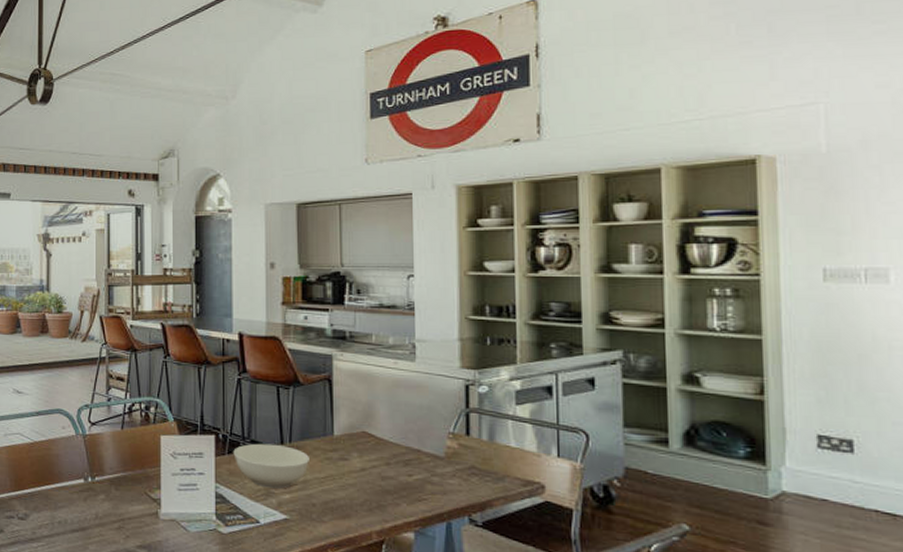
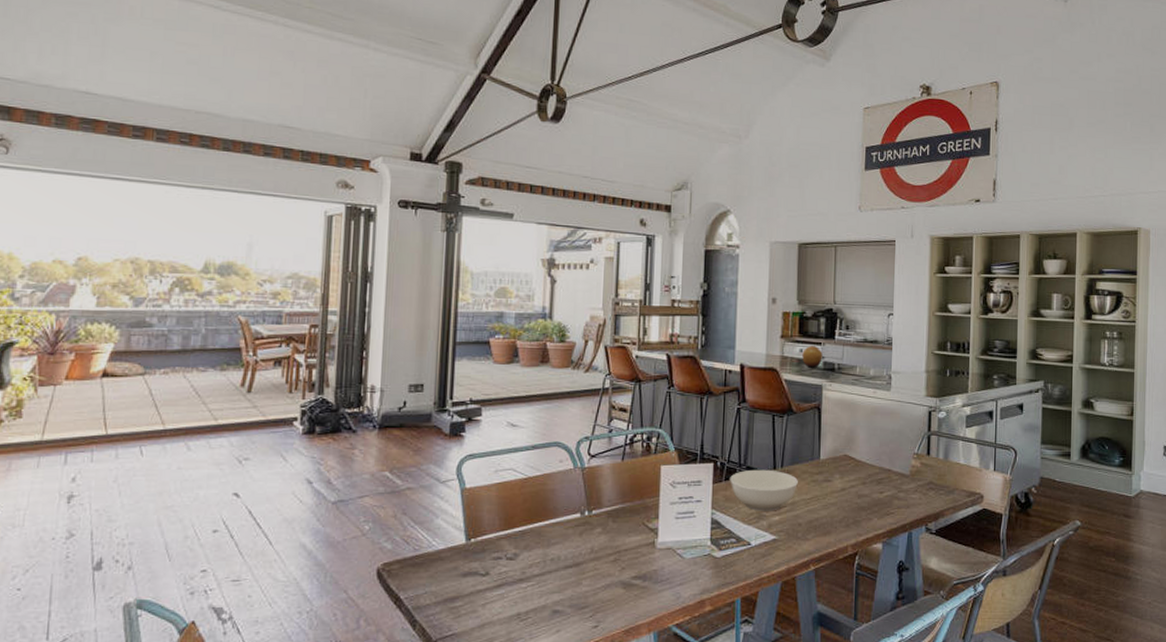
fruit: none [307,311,331,336] -> present [802,345,823,368]

